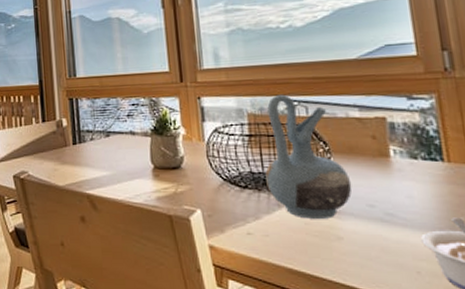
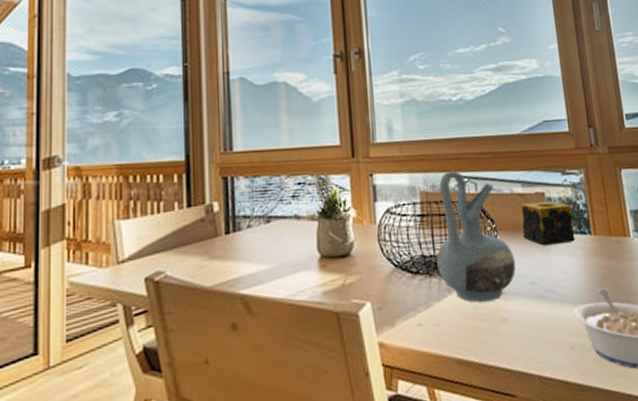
candle: none [358,126,424,170] -> present [521,201,575,246]

